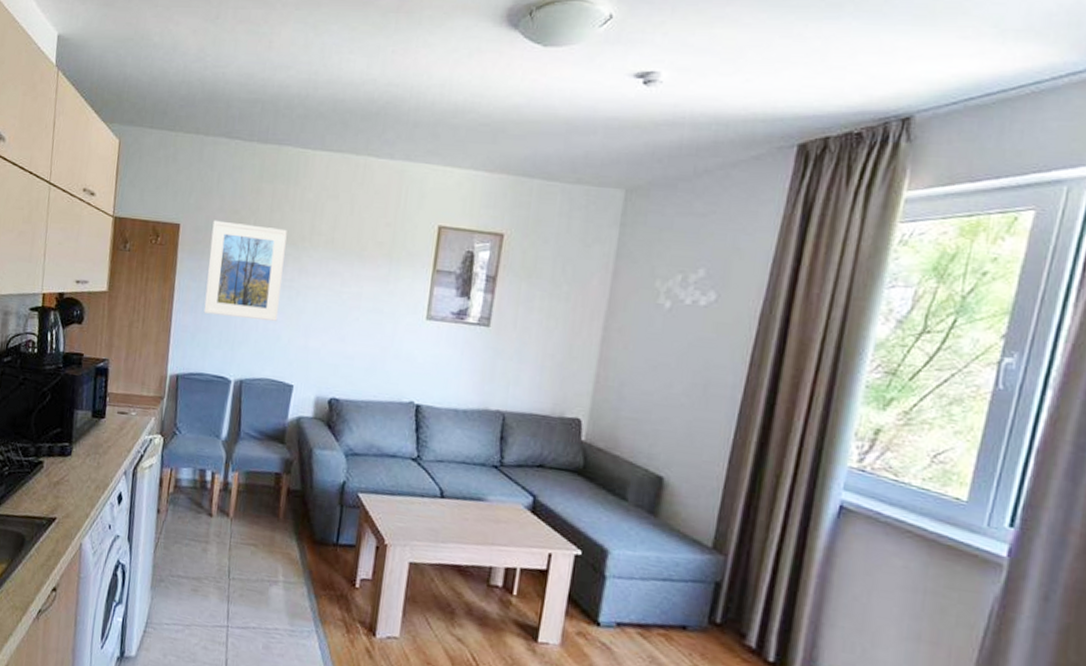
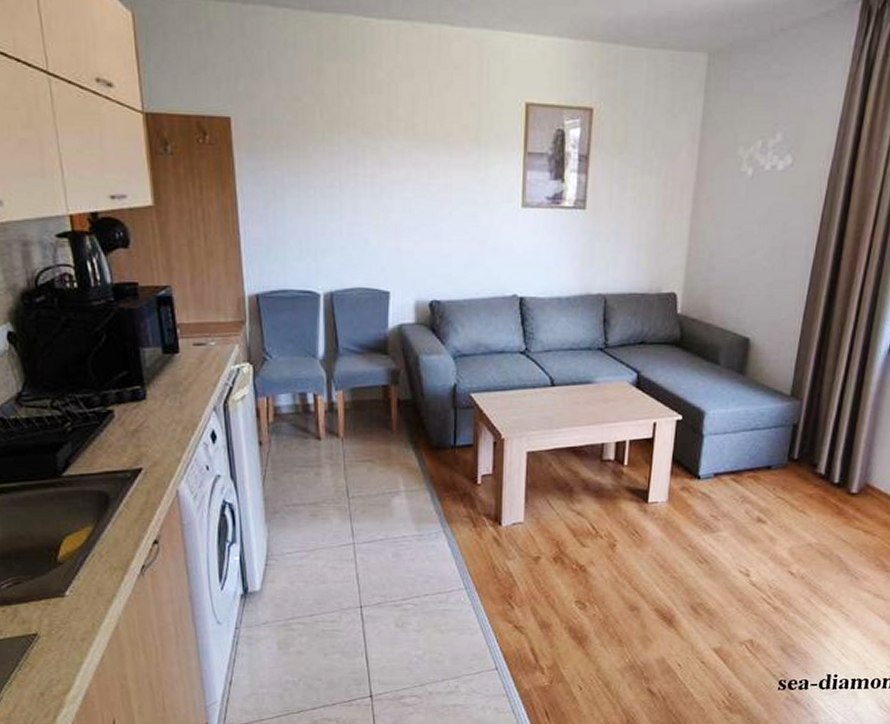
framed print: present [203,220,287,321] -> none [271,110,363,223]

